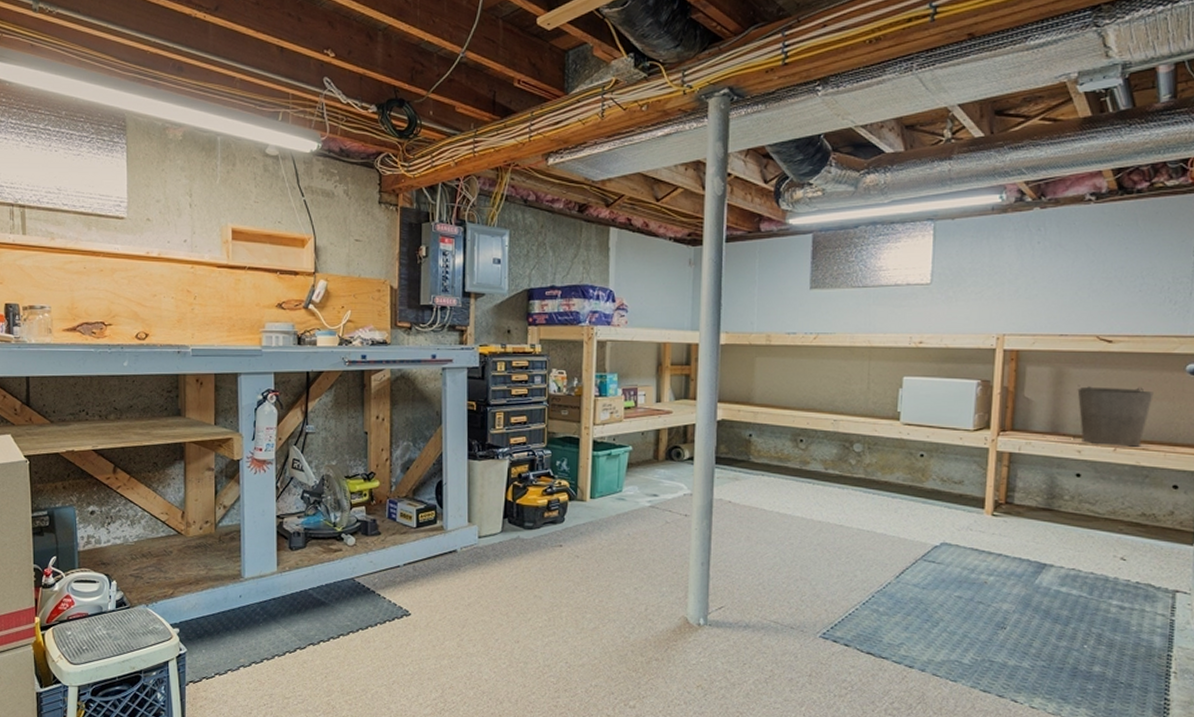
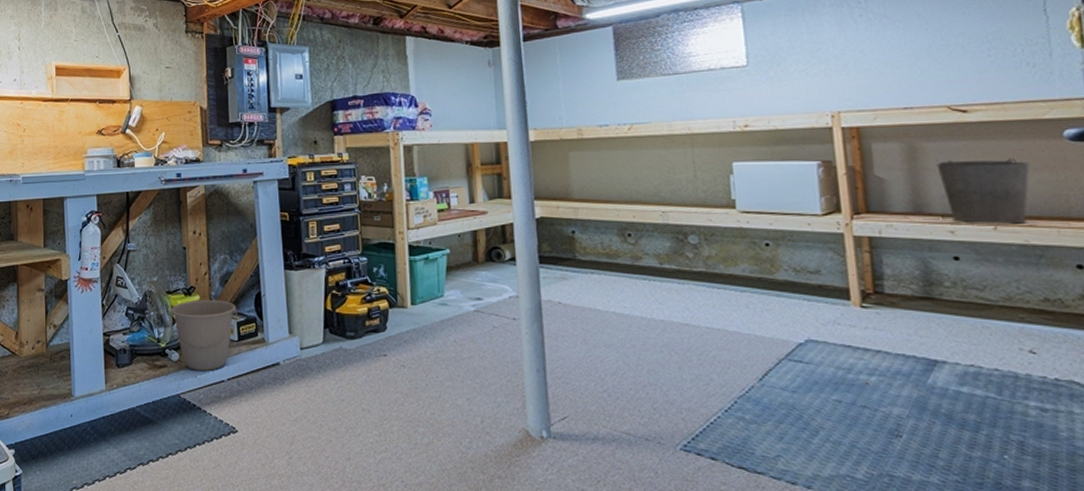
bucket: none [347,485,417,557] -> present [169,299,238,372]

